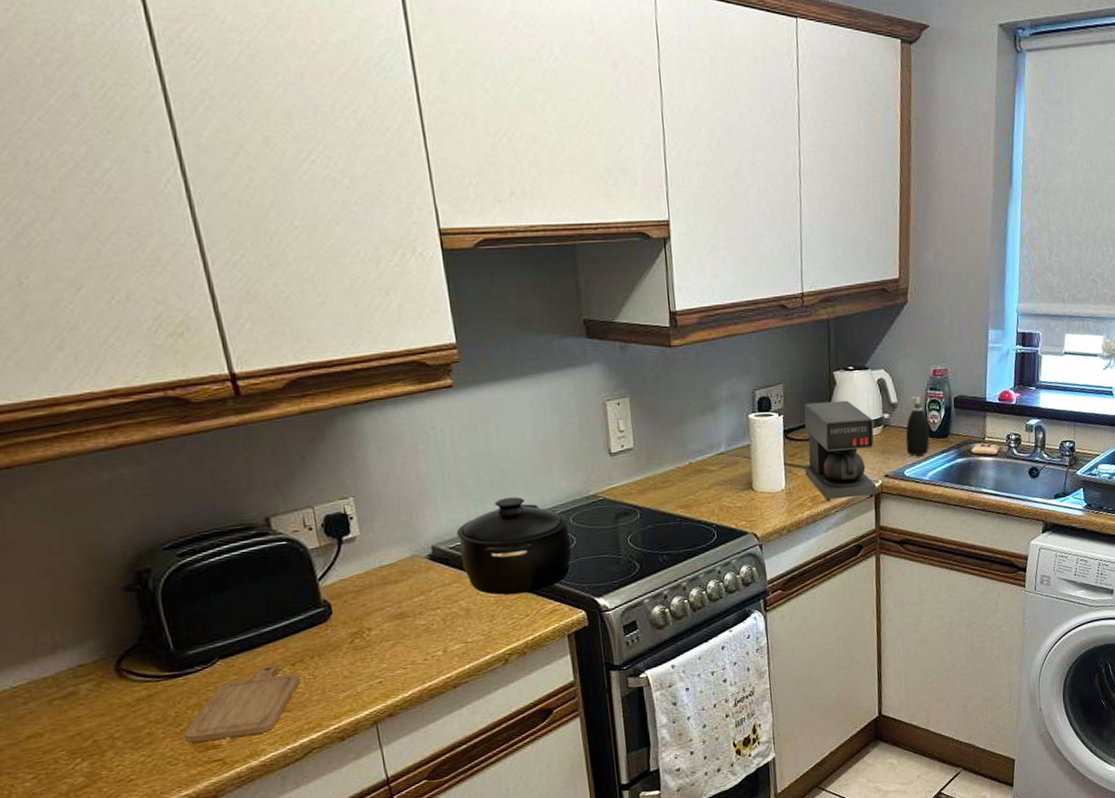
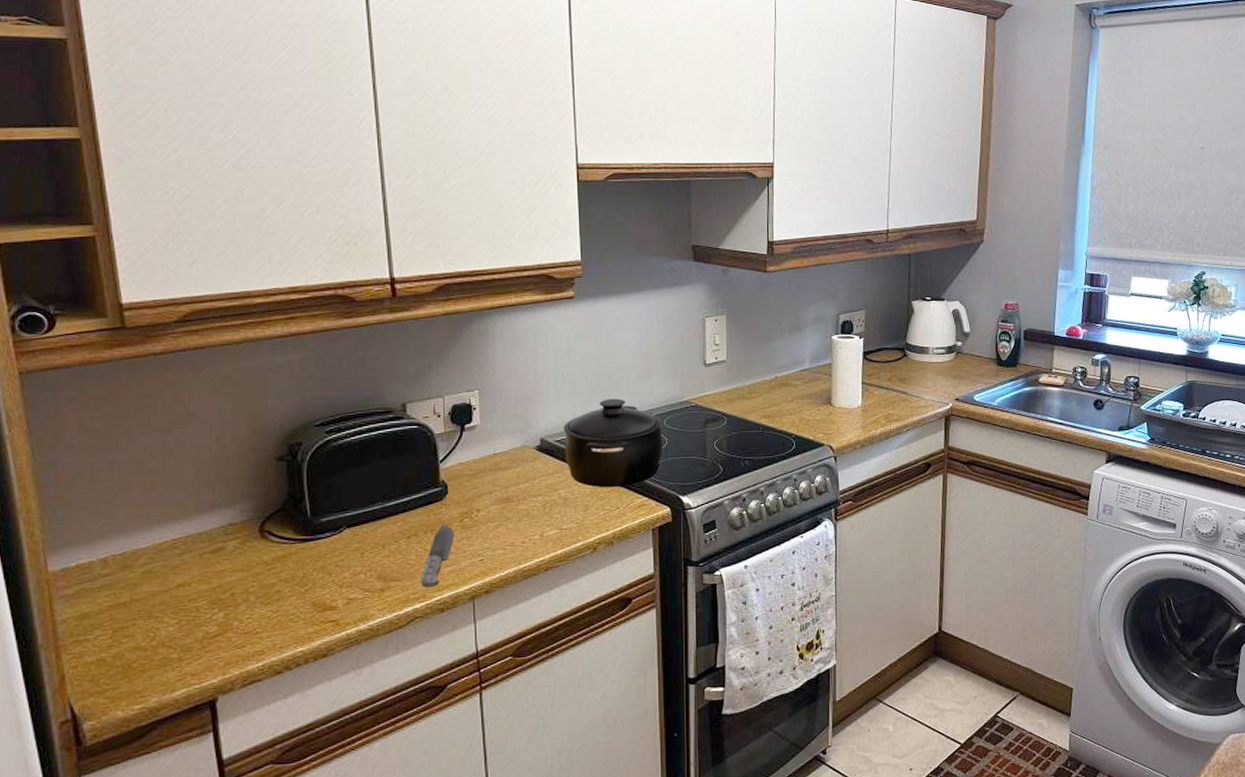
chopping board: present [184,664,300,743] -> none [308,536,412,603]
knife: none [313,646,346,717] -> present [421,524,454,588]
coffee maker: present [804,400,877,501] -> none [881,327,947,420]
soap dispenser: present [905,396,930,456] -> none [976,327,999,383]

